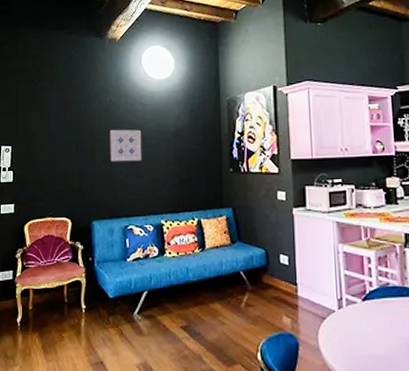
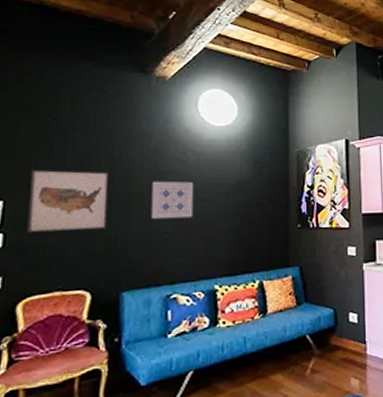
wall art: none [27,121,80,172] -> present [27,169,109,234]

